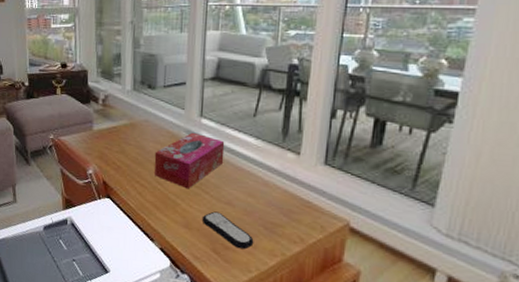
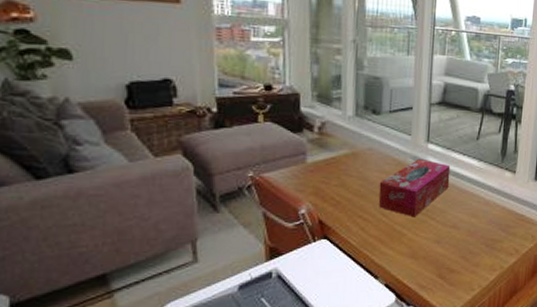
remote control: present [201,211,254,250] -> none [428,236,477,270]

